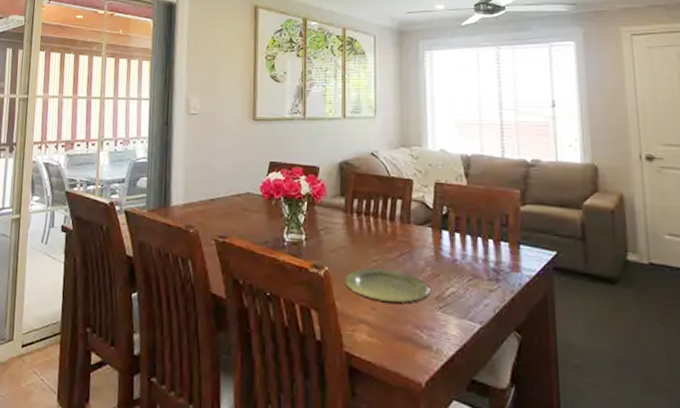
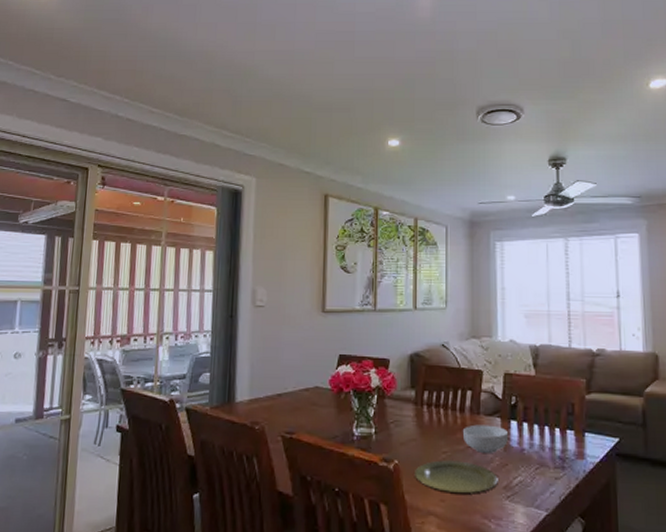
cereal bowl: none [392,233,441,263] -> present [462,424,509,453]

